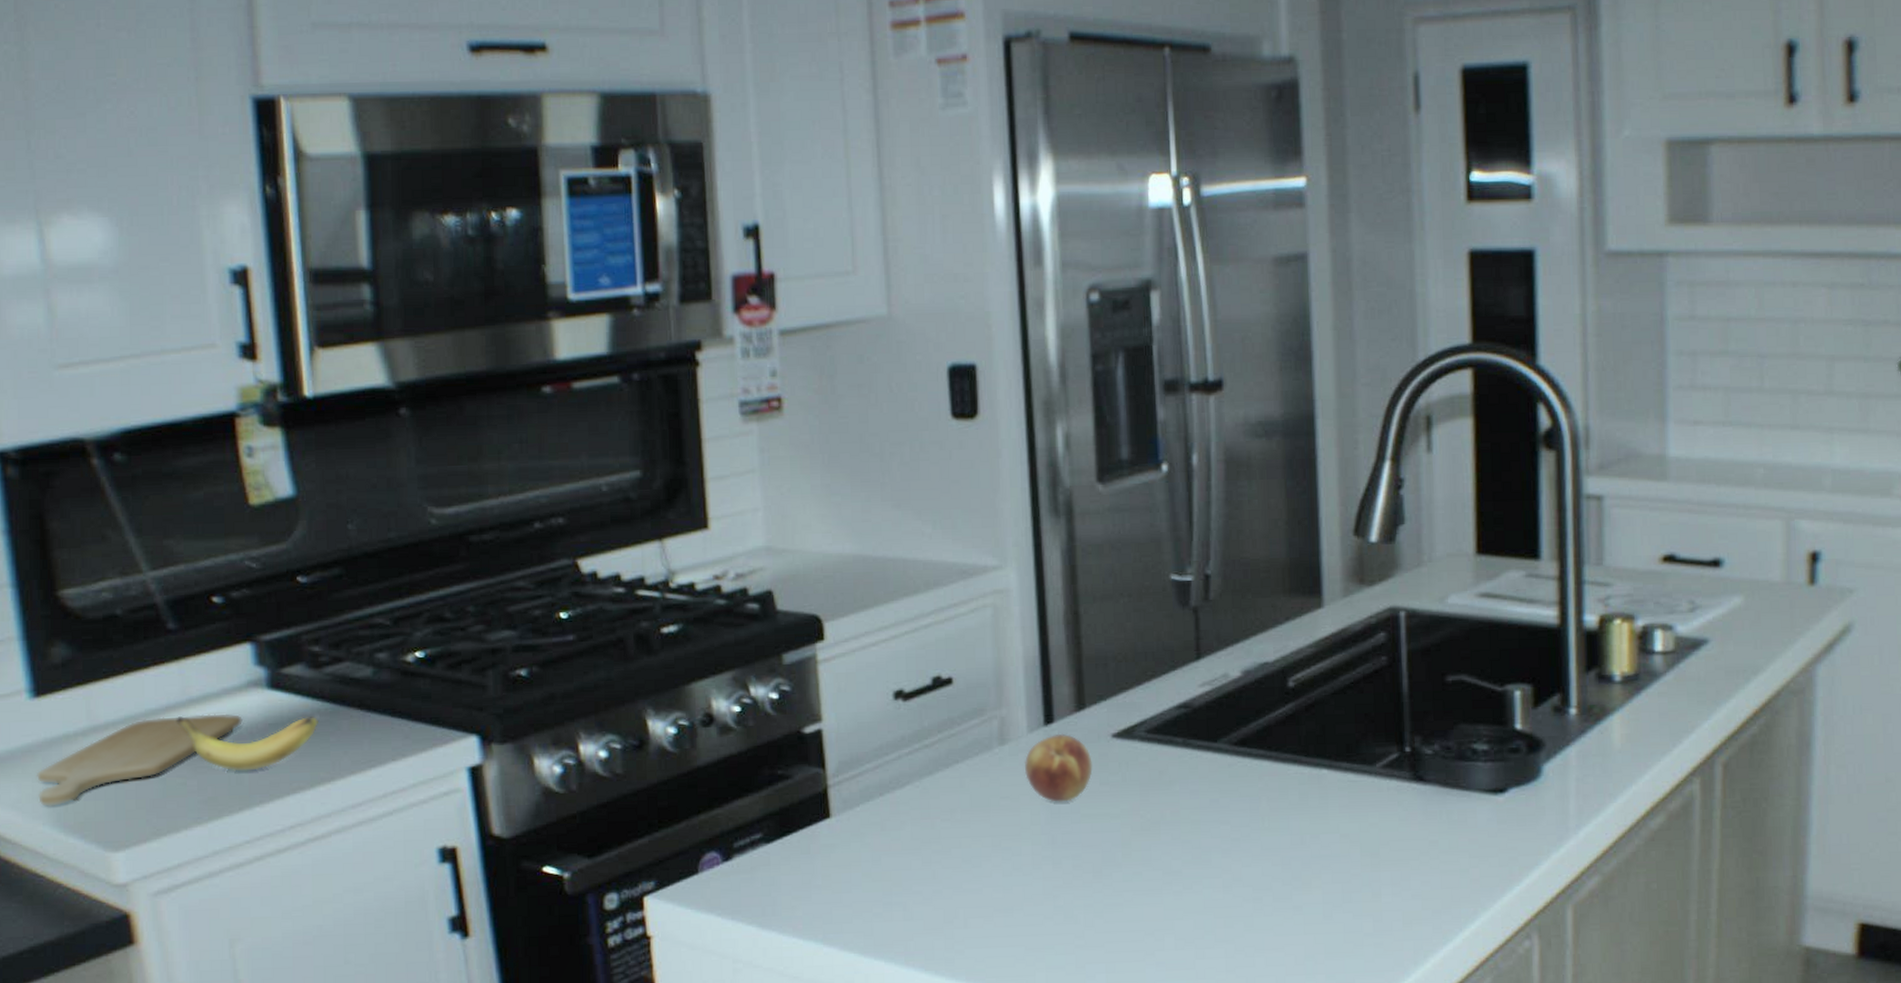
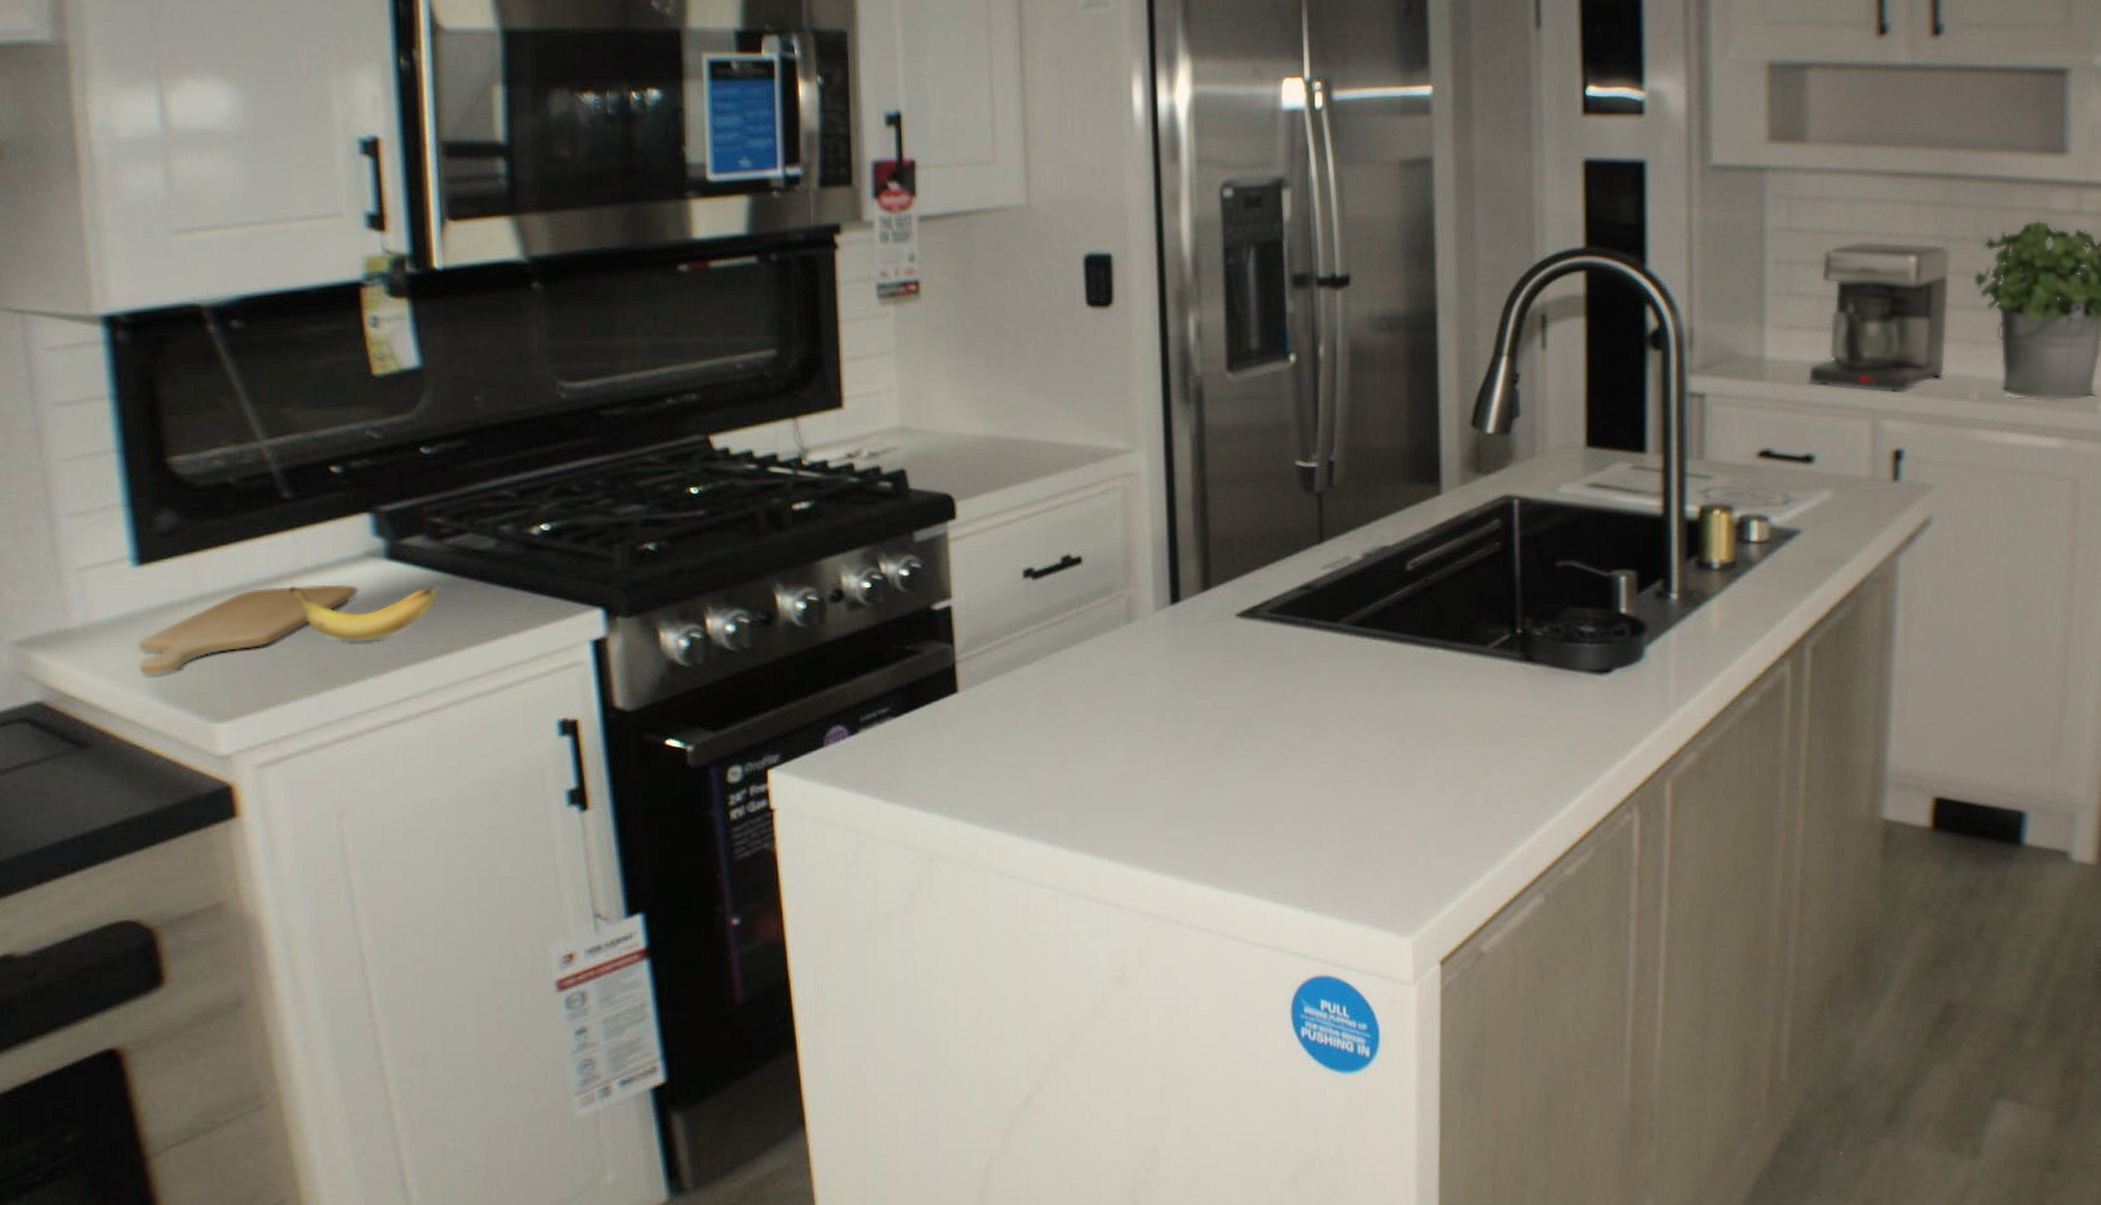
fruit: present [1025,733,1093,802] -> none [1151,612,1217,679]
coffee maker: none [1714,328,1871,490] -> present [1807,241,1951,392]

